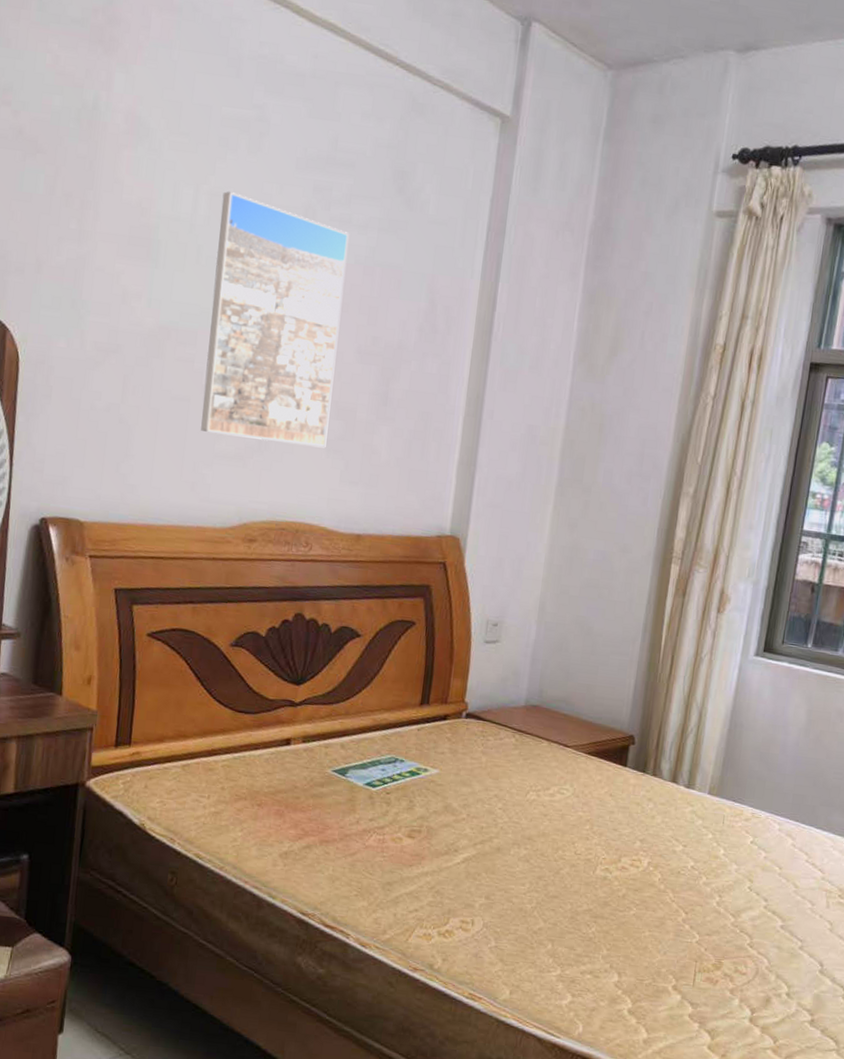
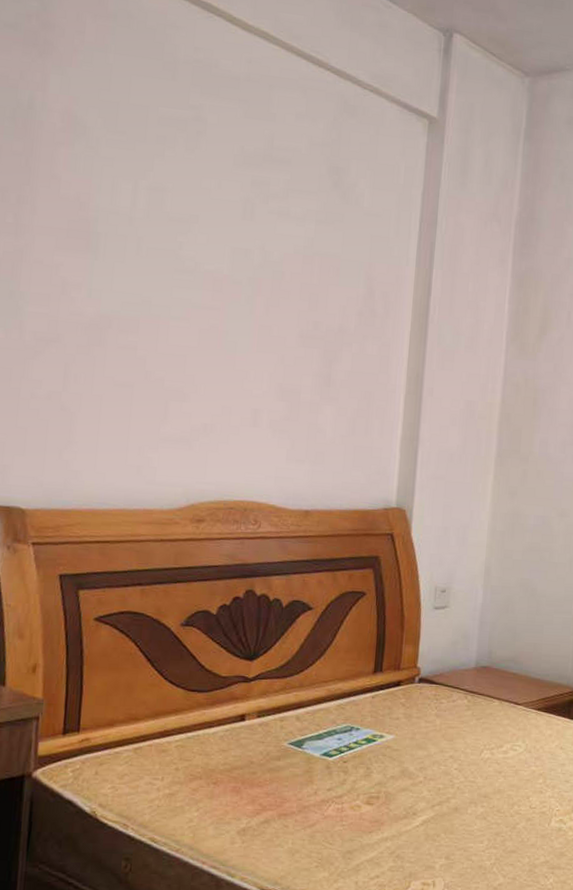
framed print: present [201,191,349,448] -> none [145,186,287,429]

